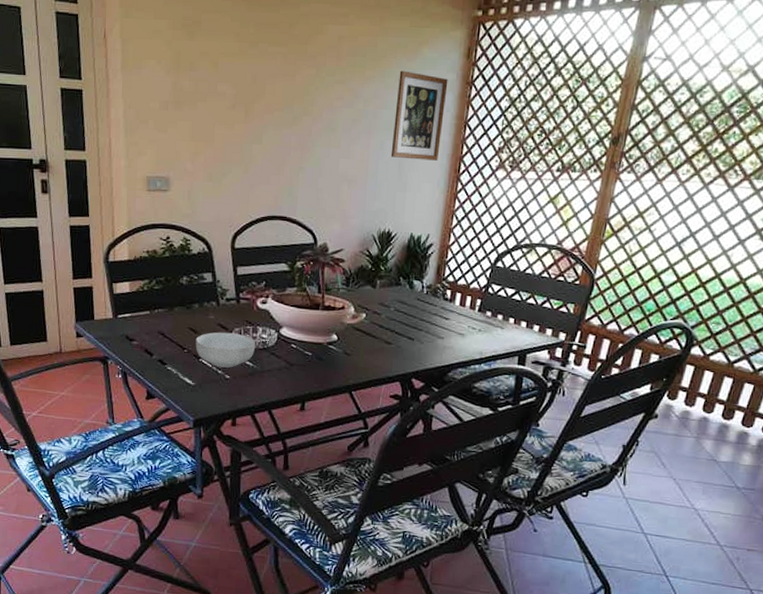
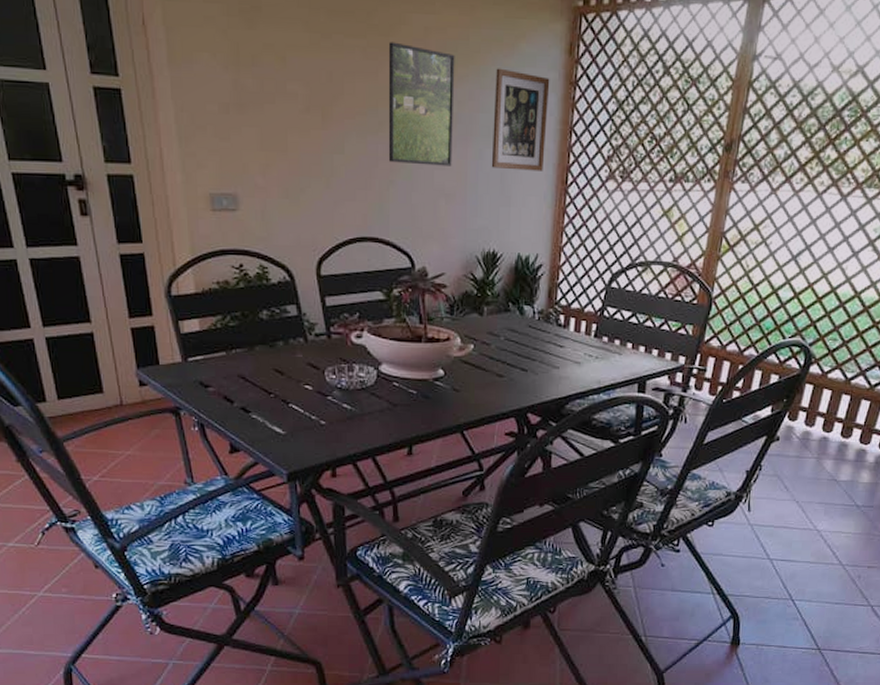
cereal bowl: present [195,332,256,368] -> none [283,372,353,413]
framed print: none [300,49,364,156] -> present [388,42,455,166]

